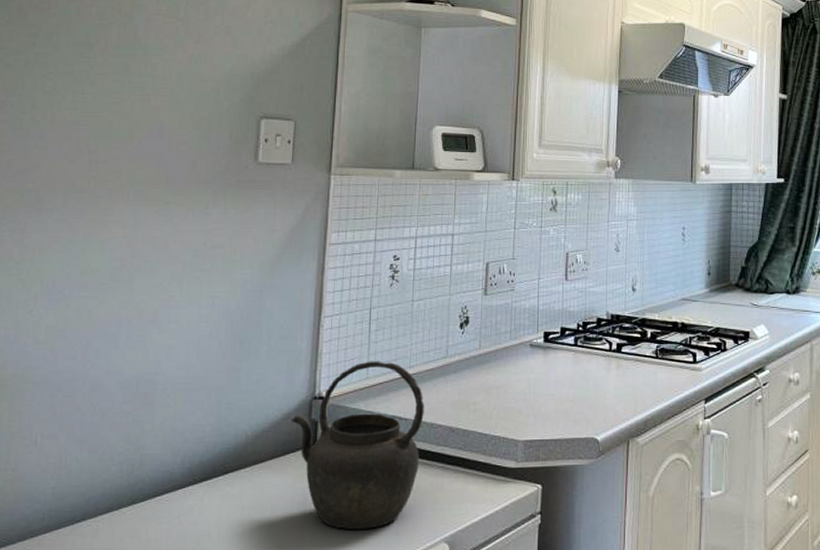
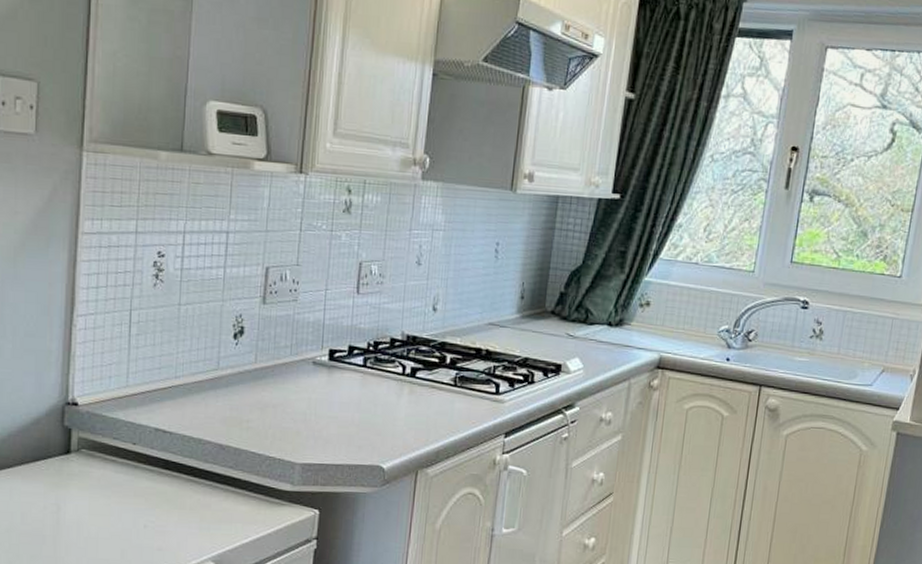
kettle: present [291,361,424,530] -> none [41,367,192,544]

